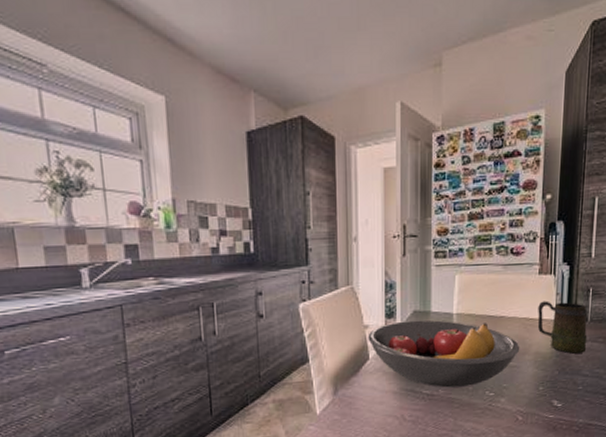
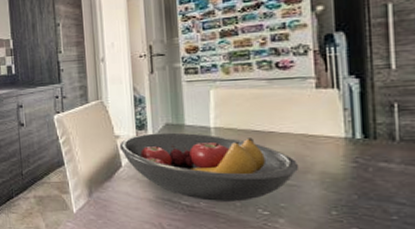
mug: present [537,301,588,354] -> none [319,116,398,177]

